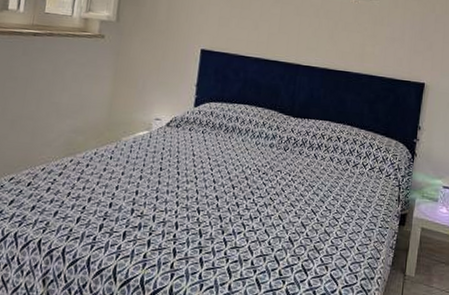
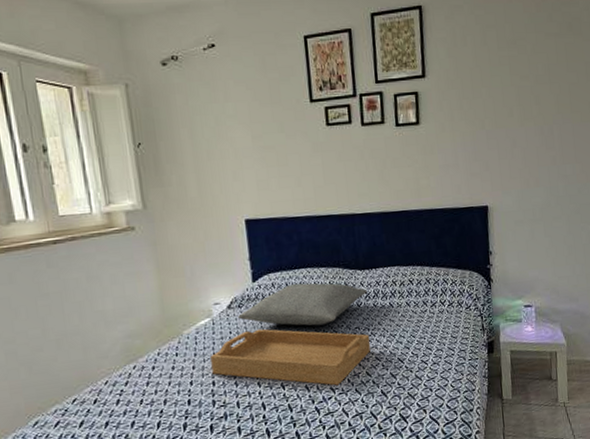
serving tray: none [138,150,290,222] -> present [210,329,370,386]
pillow: none [174,116,297,161] -> present [238,283,368,326]

